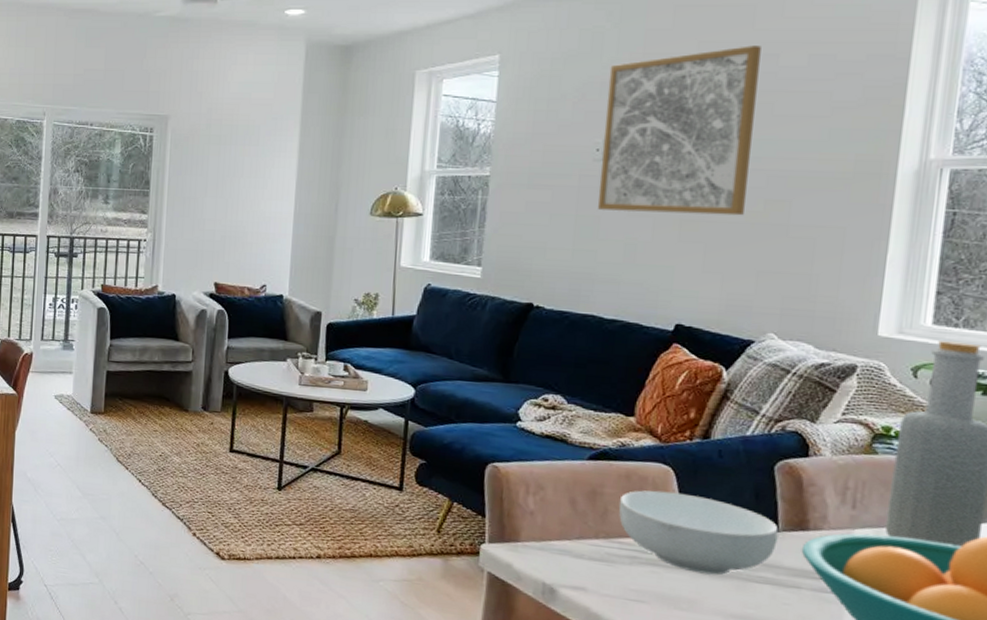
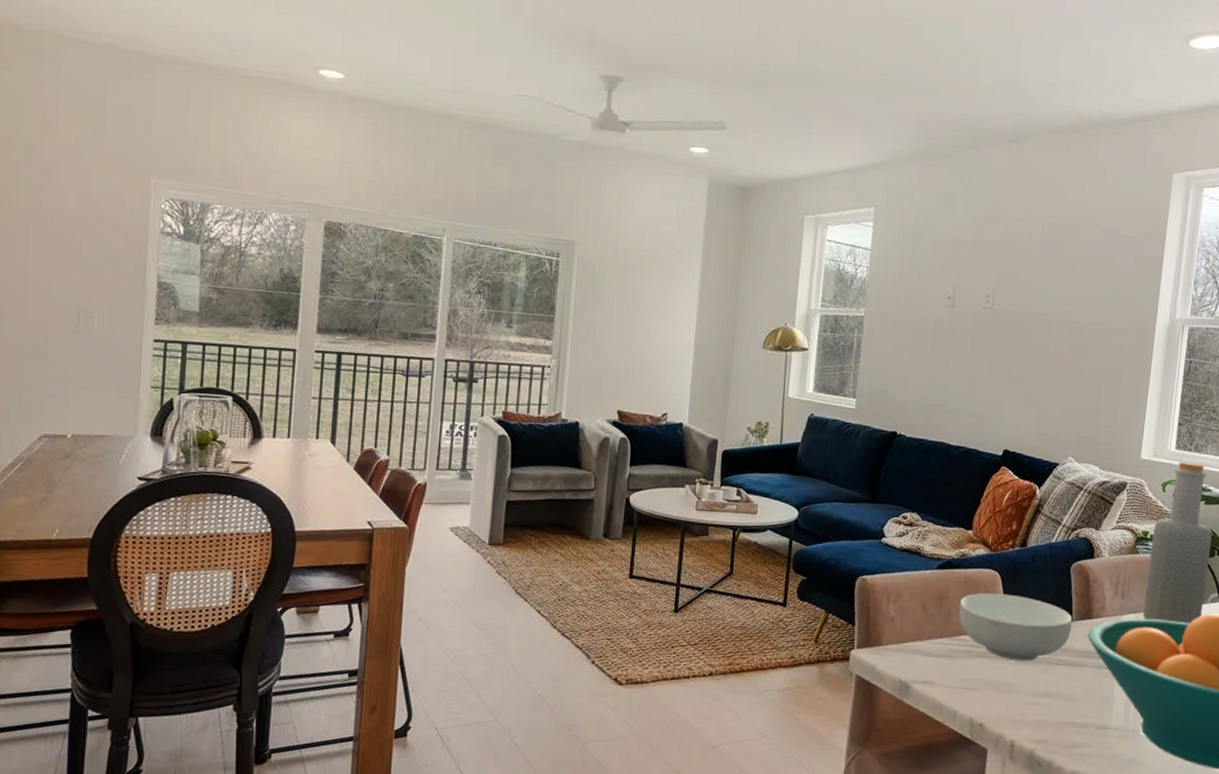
wall art: present [597,45,761,216] -> none [948,217,1068,359]

